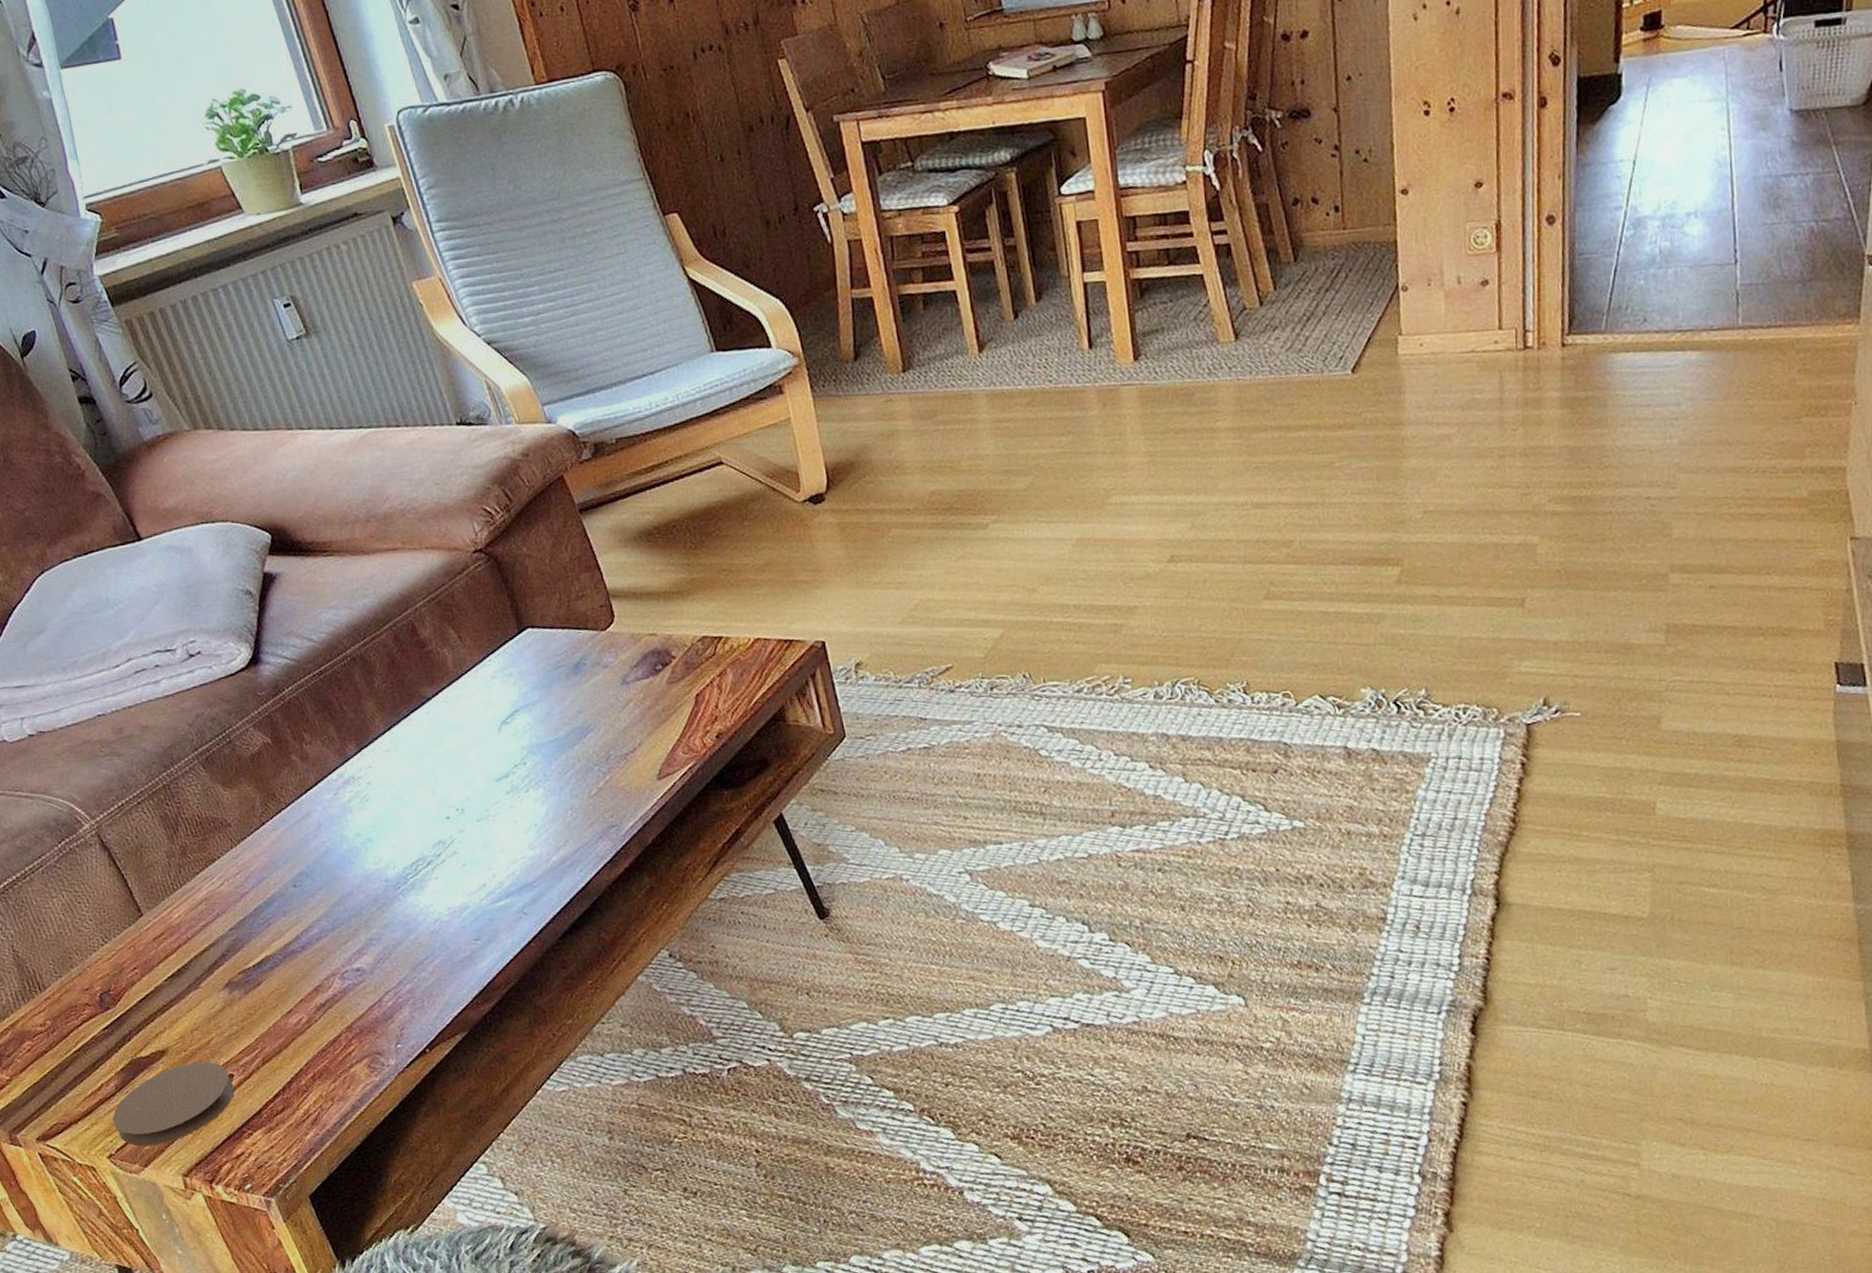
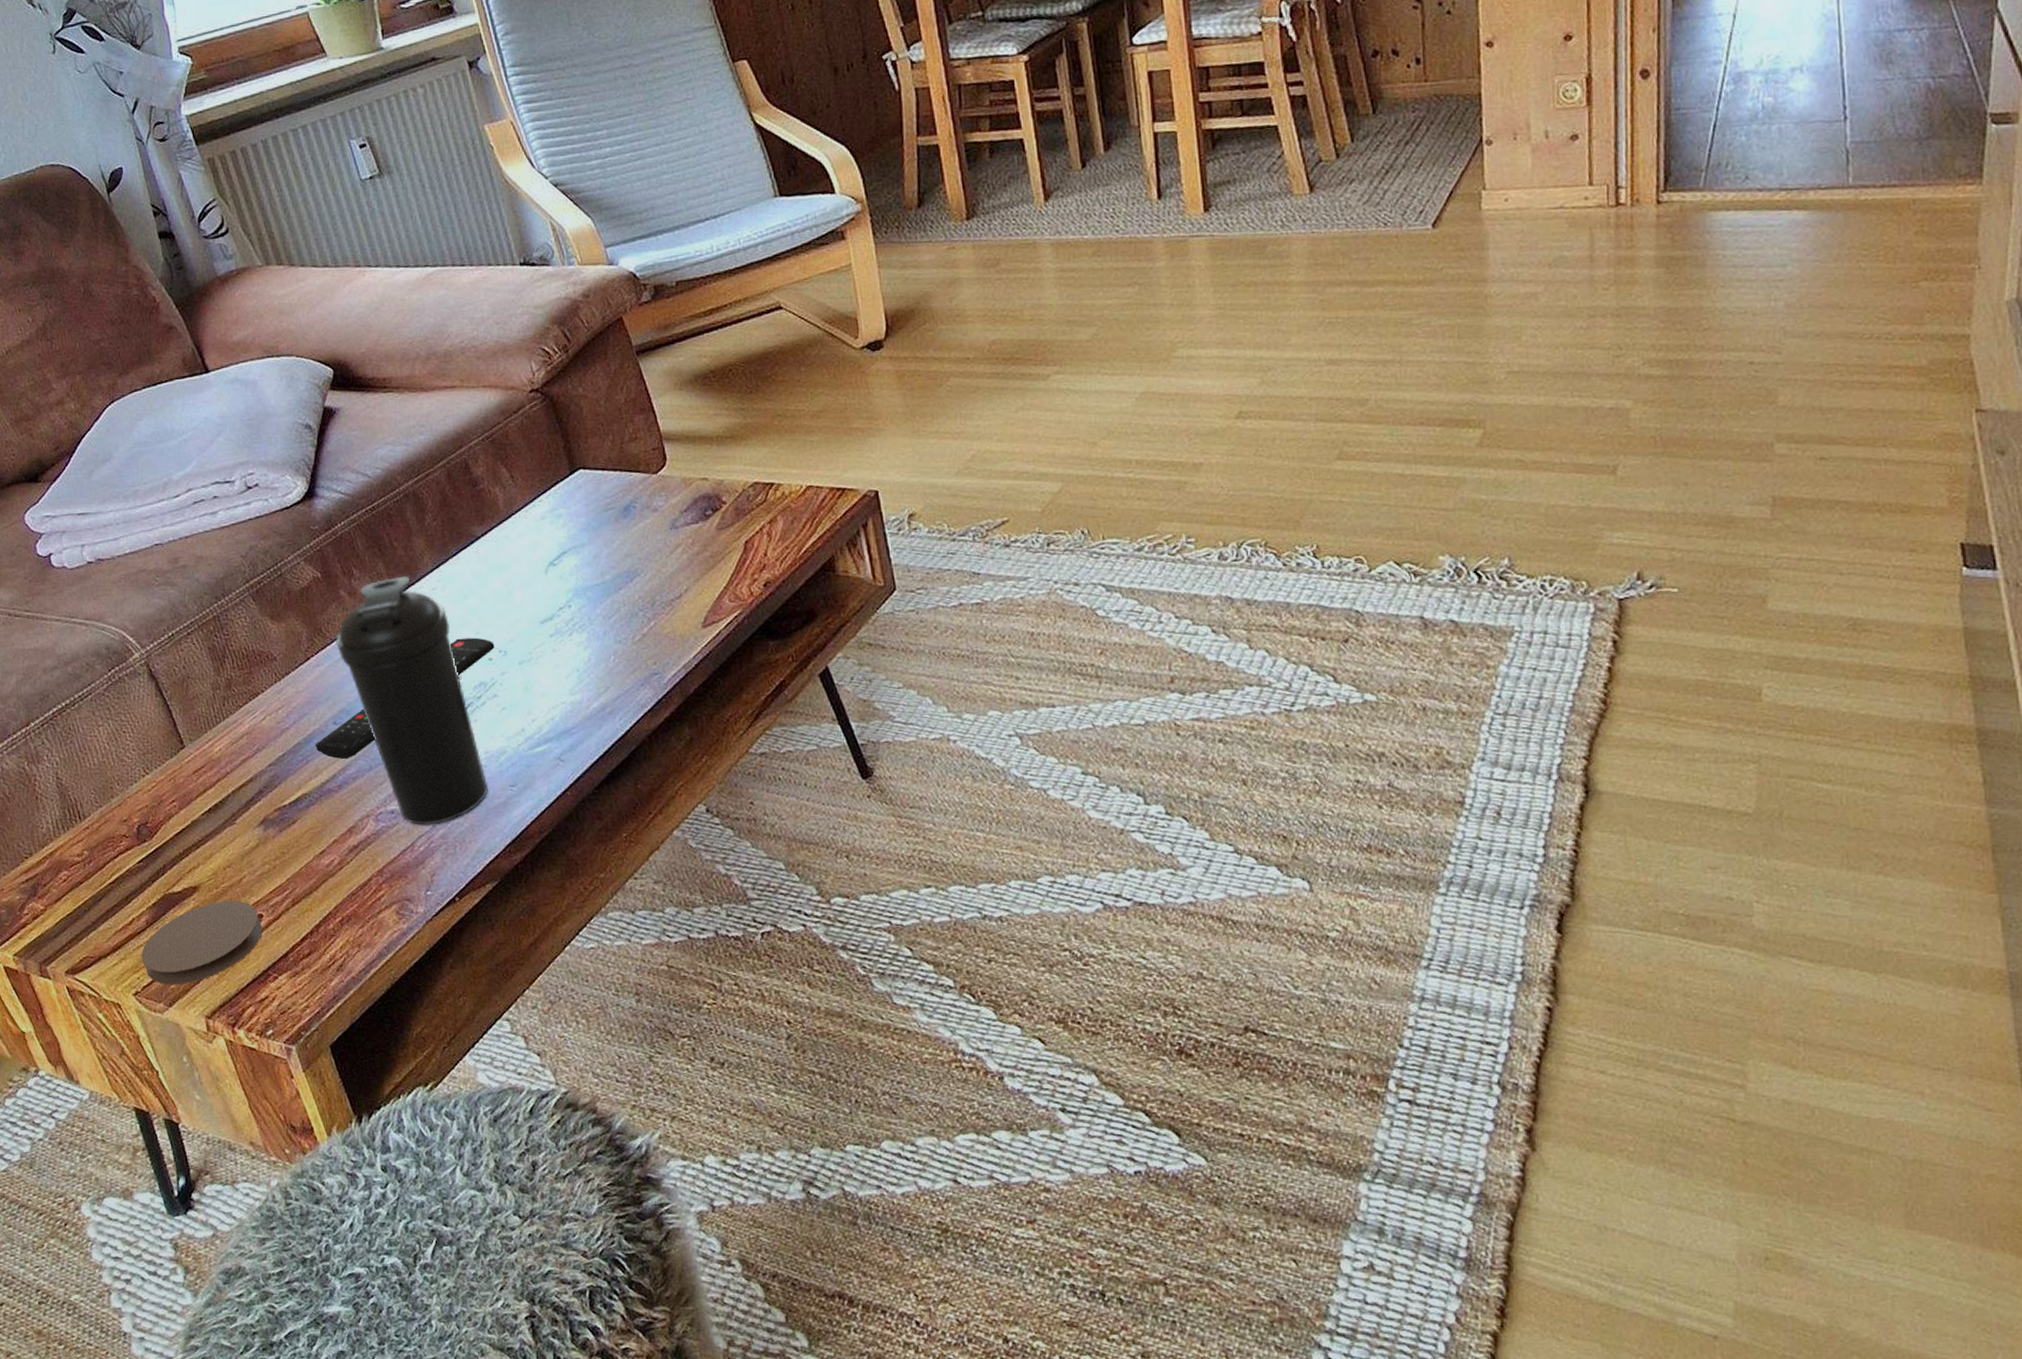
remote control: none [275,797,452,921] -> present [315,637,495,760]
water bottle: none [290,739,453,982] -> present [336,577,489,826]

